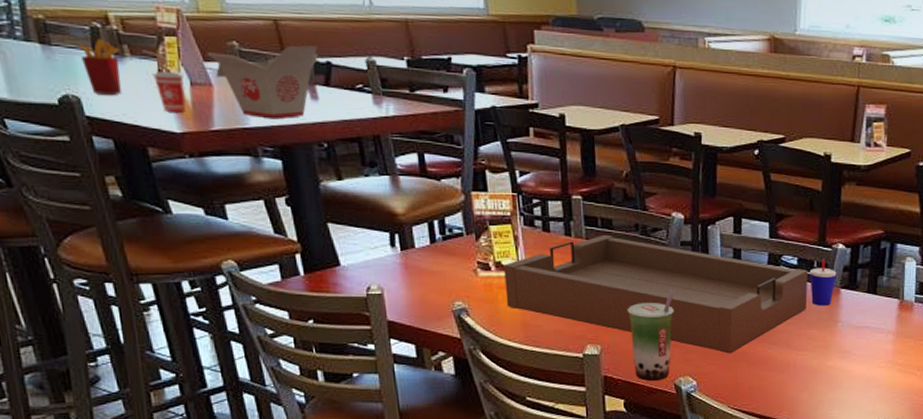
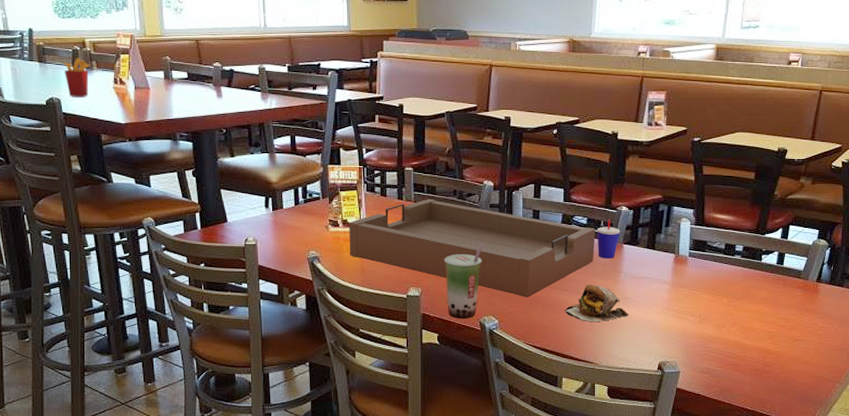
beverage cup: present [142,50,187,112] -> none [105,64,131,109]
takeout container: present [207,45,319,119] -> none [148,58,225,112]
burger: none [775,337,848,380] -> present [565,285,628,321]

